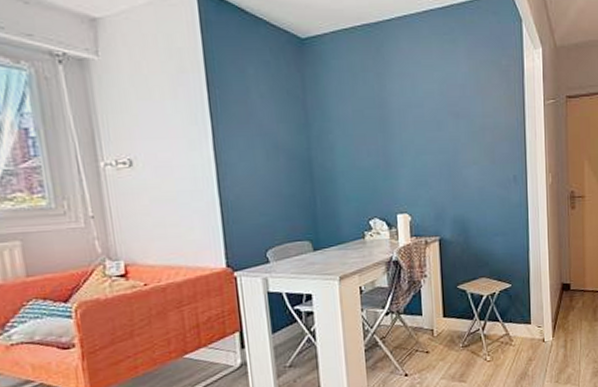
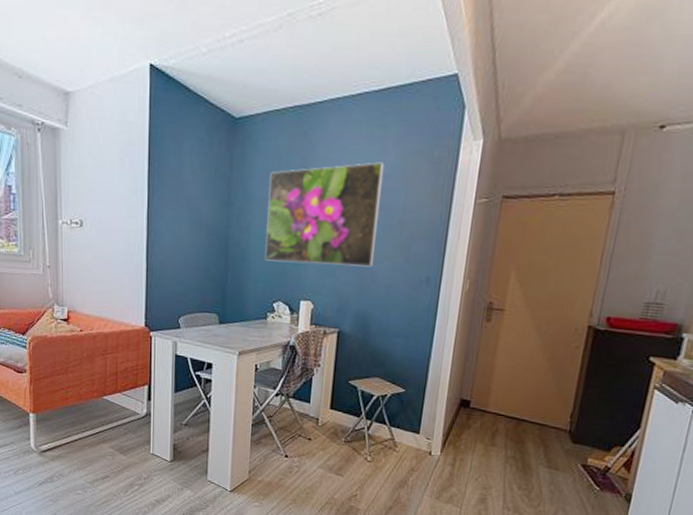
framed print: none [347,73,462,179] -> present [265,162,385,267]

